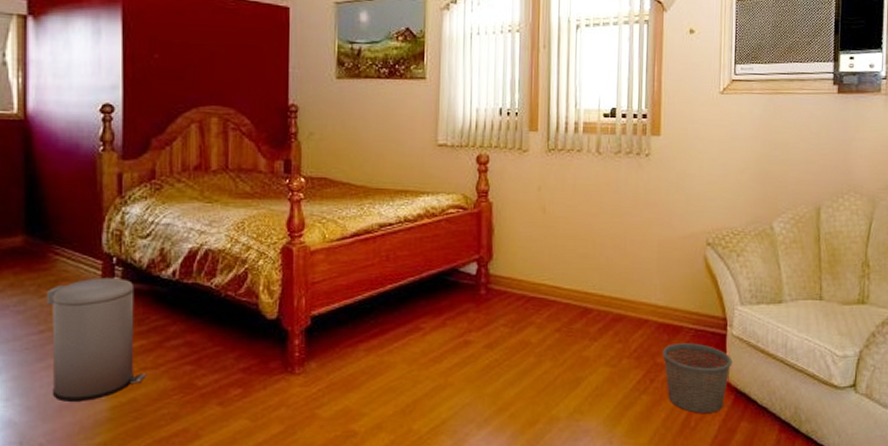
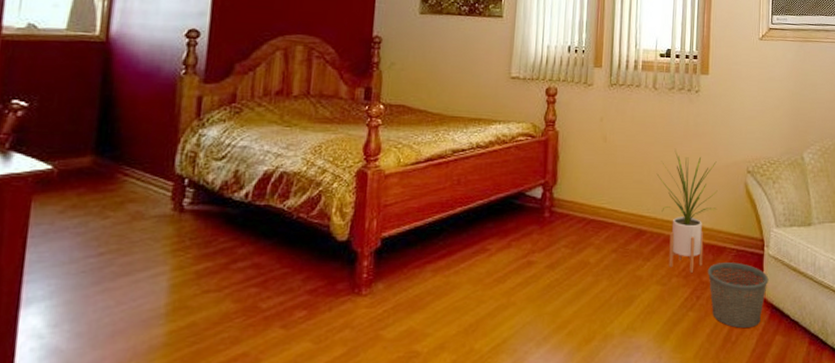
pedal bin: present [47,277,147,402] -> none [107,199,210,327]
house plant: none [602,219,673,354] -> present [656,148,718,273]

